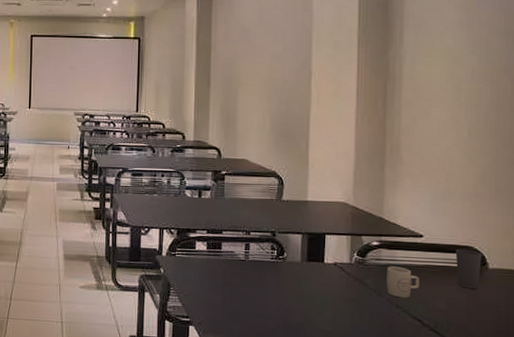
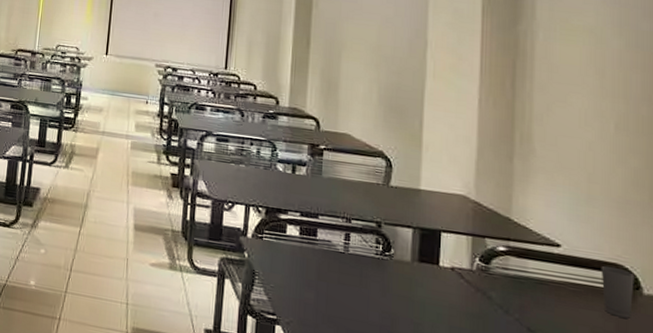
mug: present [387,266,419,298] -> none [515,278,556,321]

